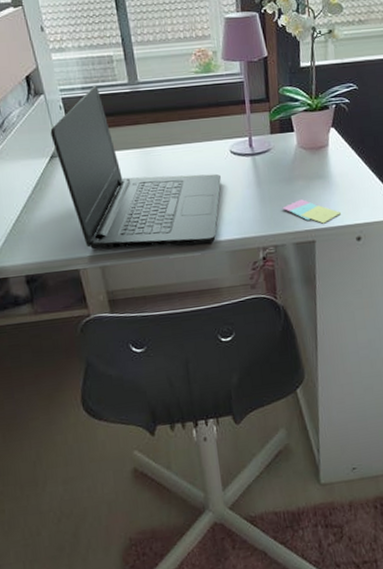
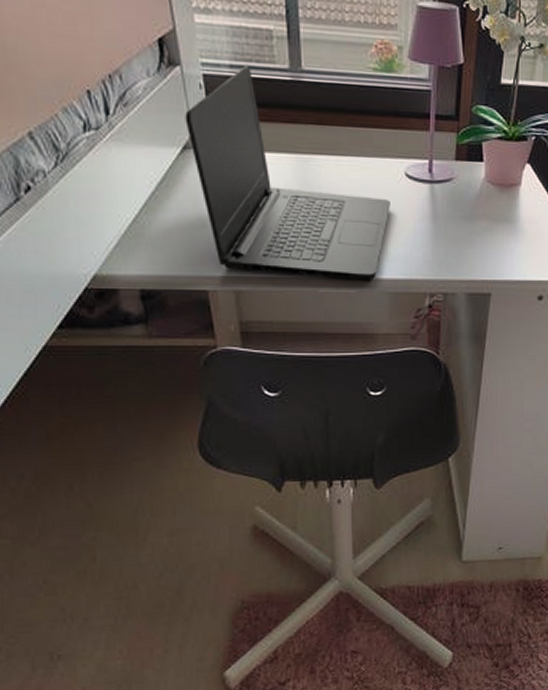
sticky notes: present [282,199,341,224] -> none [458,243,524,275]

